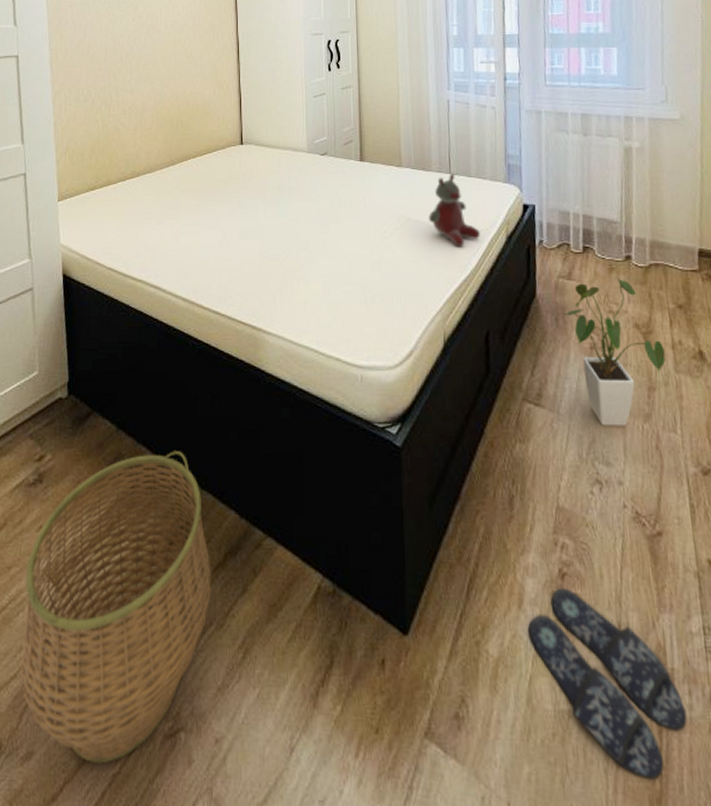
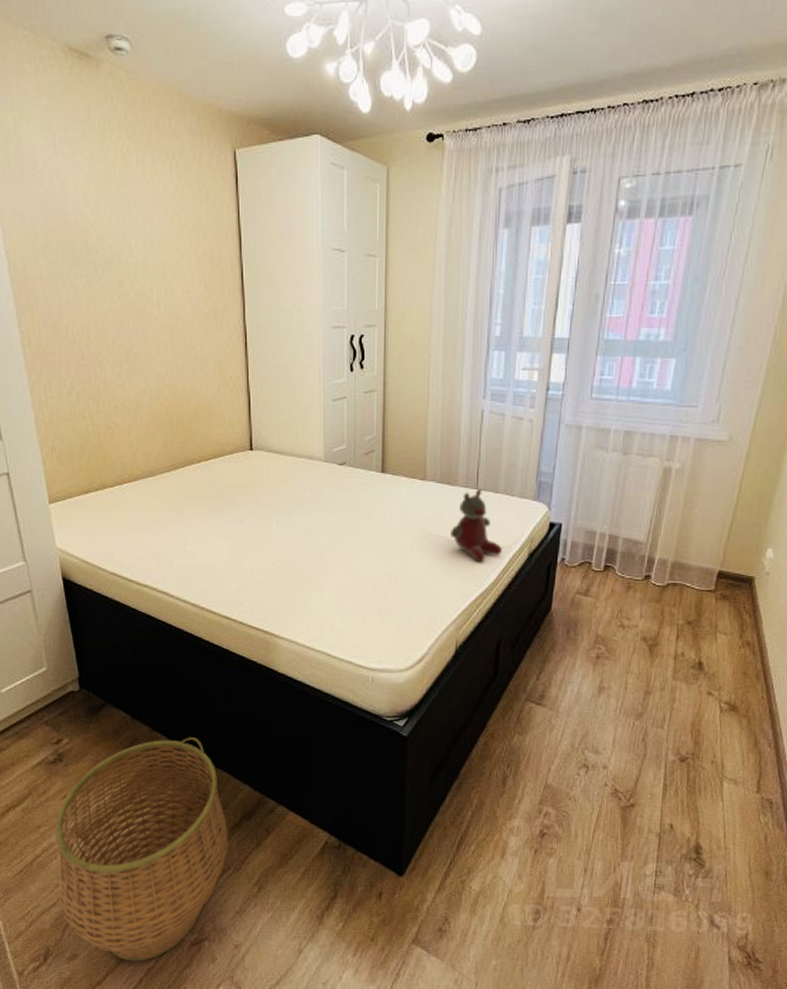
slippers: present [528,587,687,779] -> none [508,843,630,968]
house plant: present [563,277,666,426] -> none [575,595,667,723]

